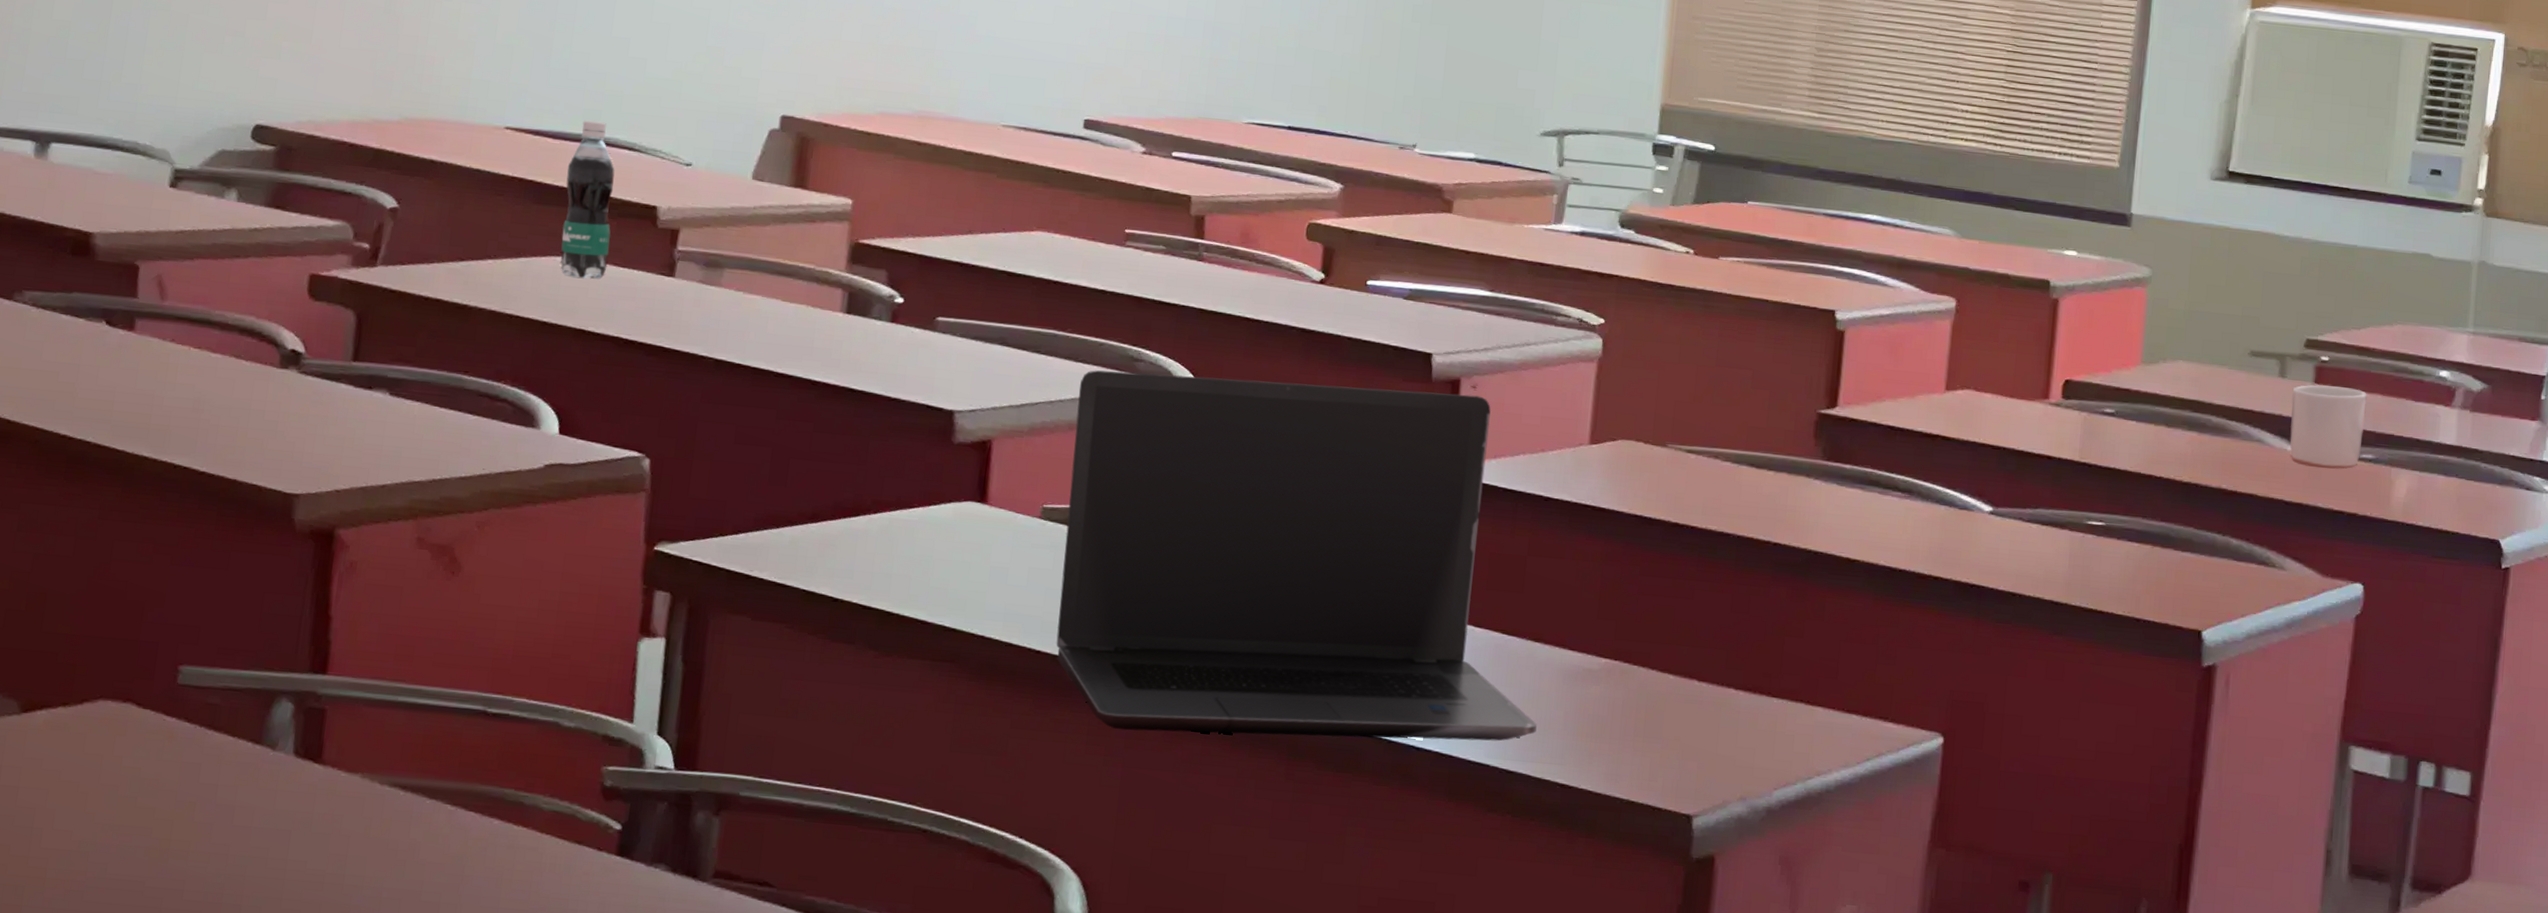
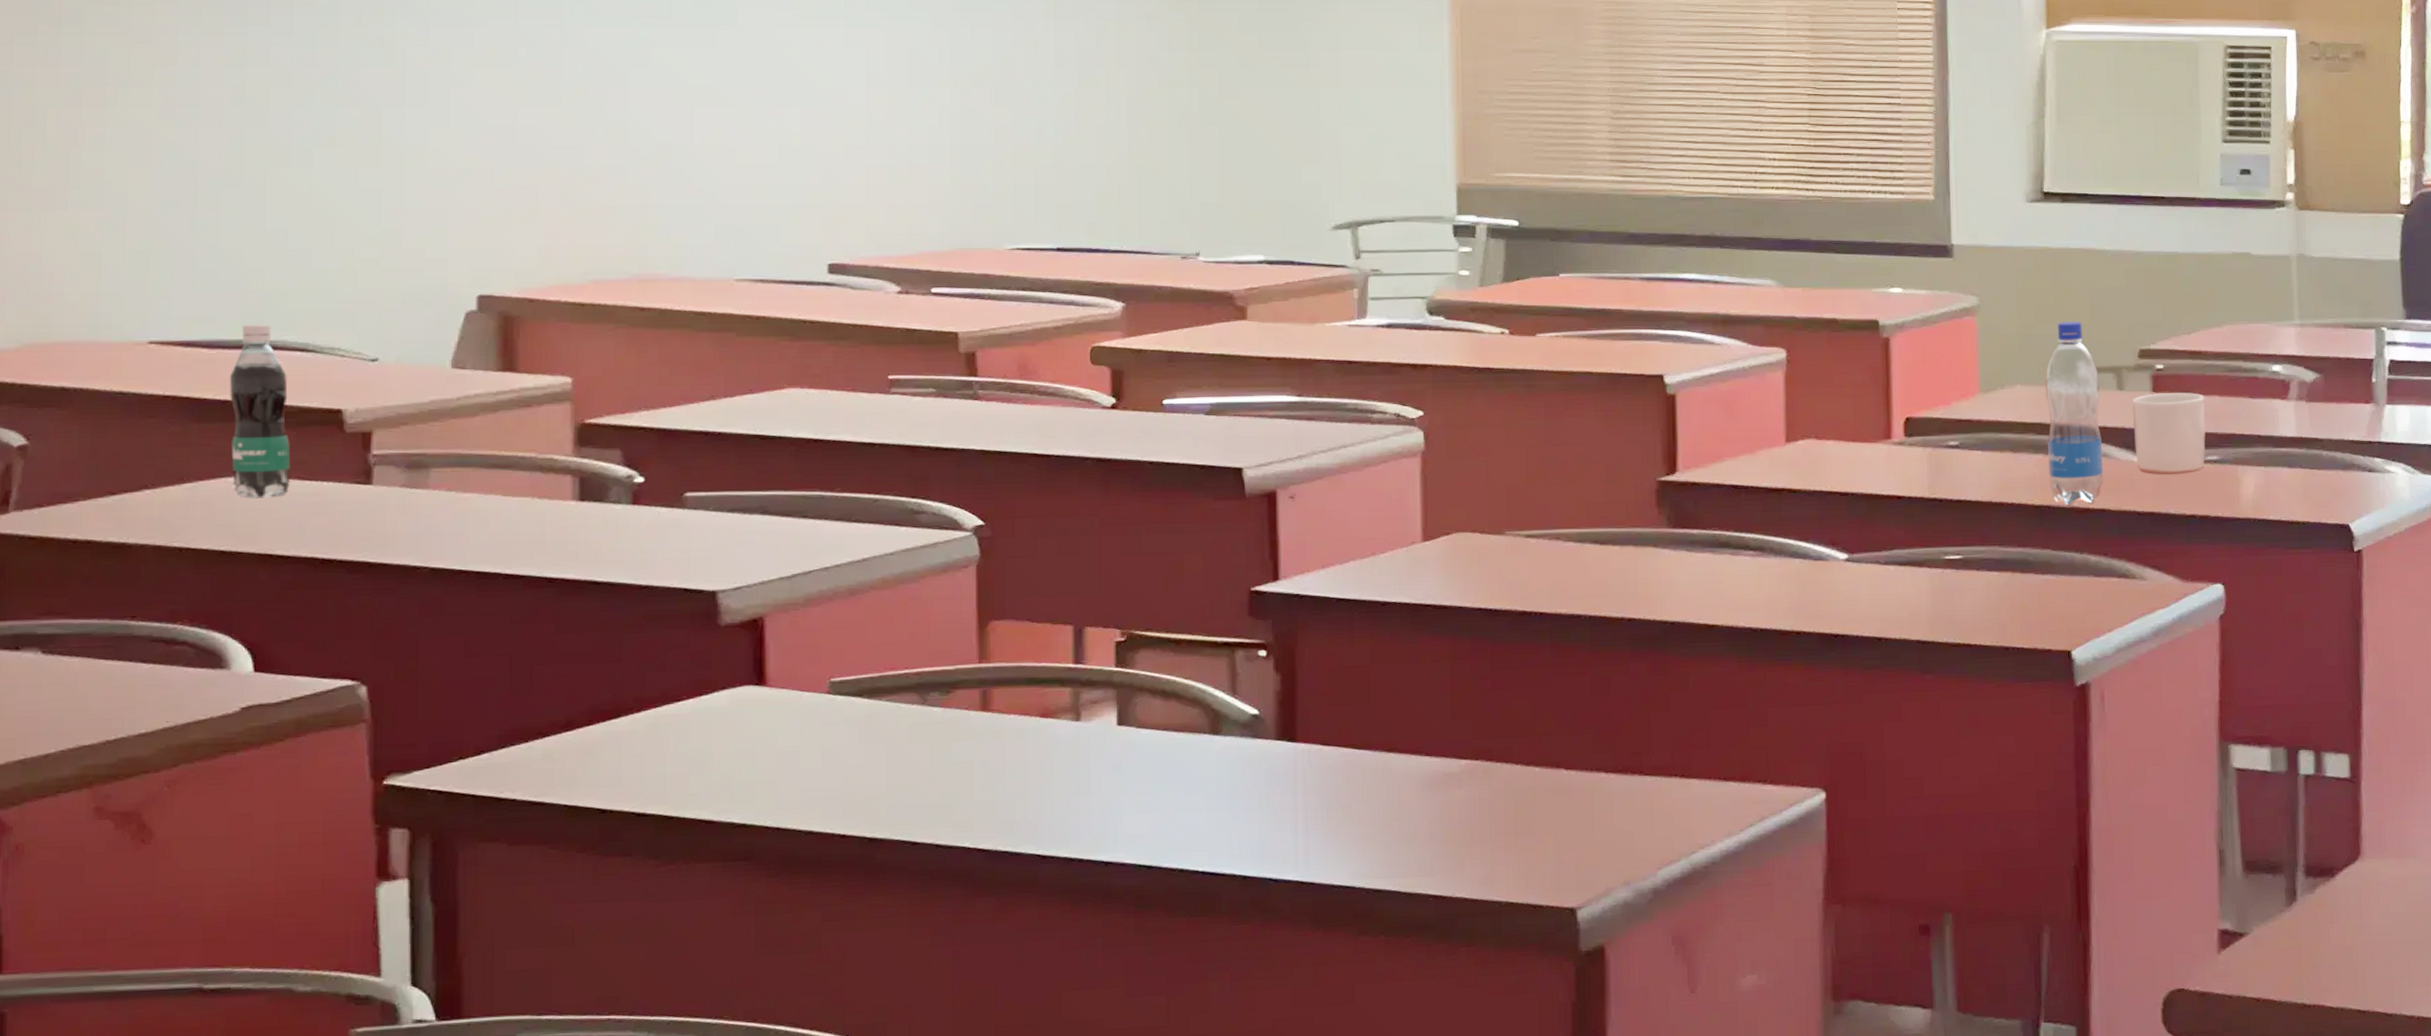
laptop computer: present [1056,370,1537,742] -> none [856,506,1401,907]
bottle: none [2200,302,2262,487] -> present [2045,322,2103,505]

